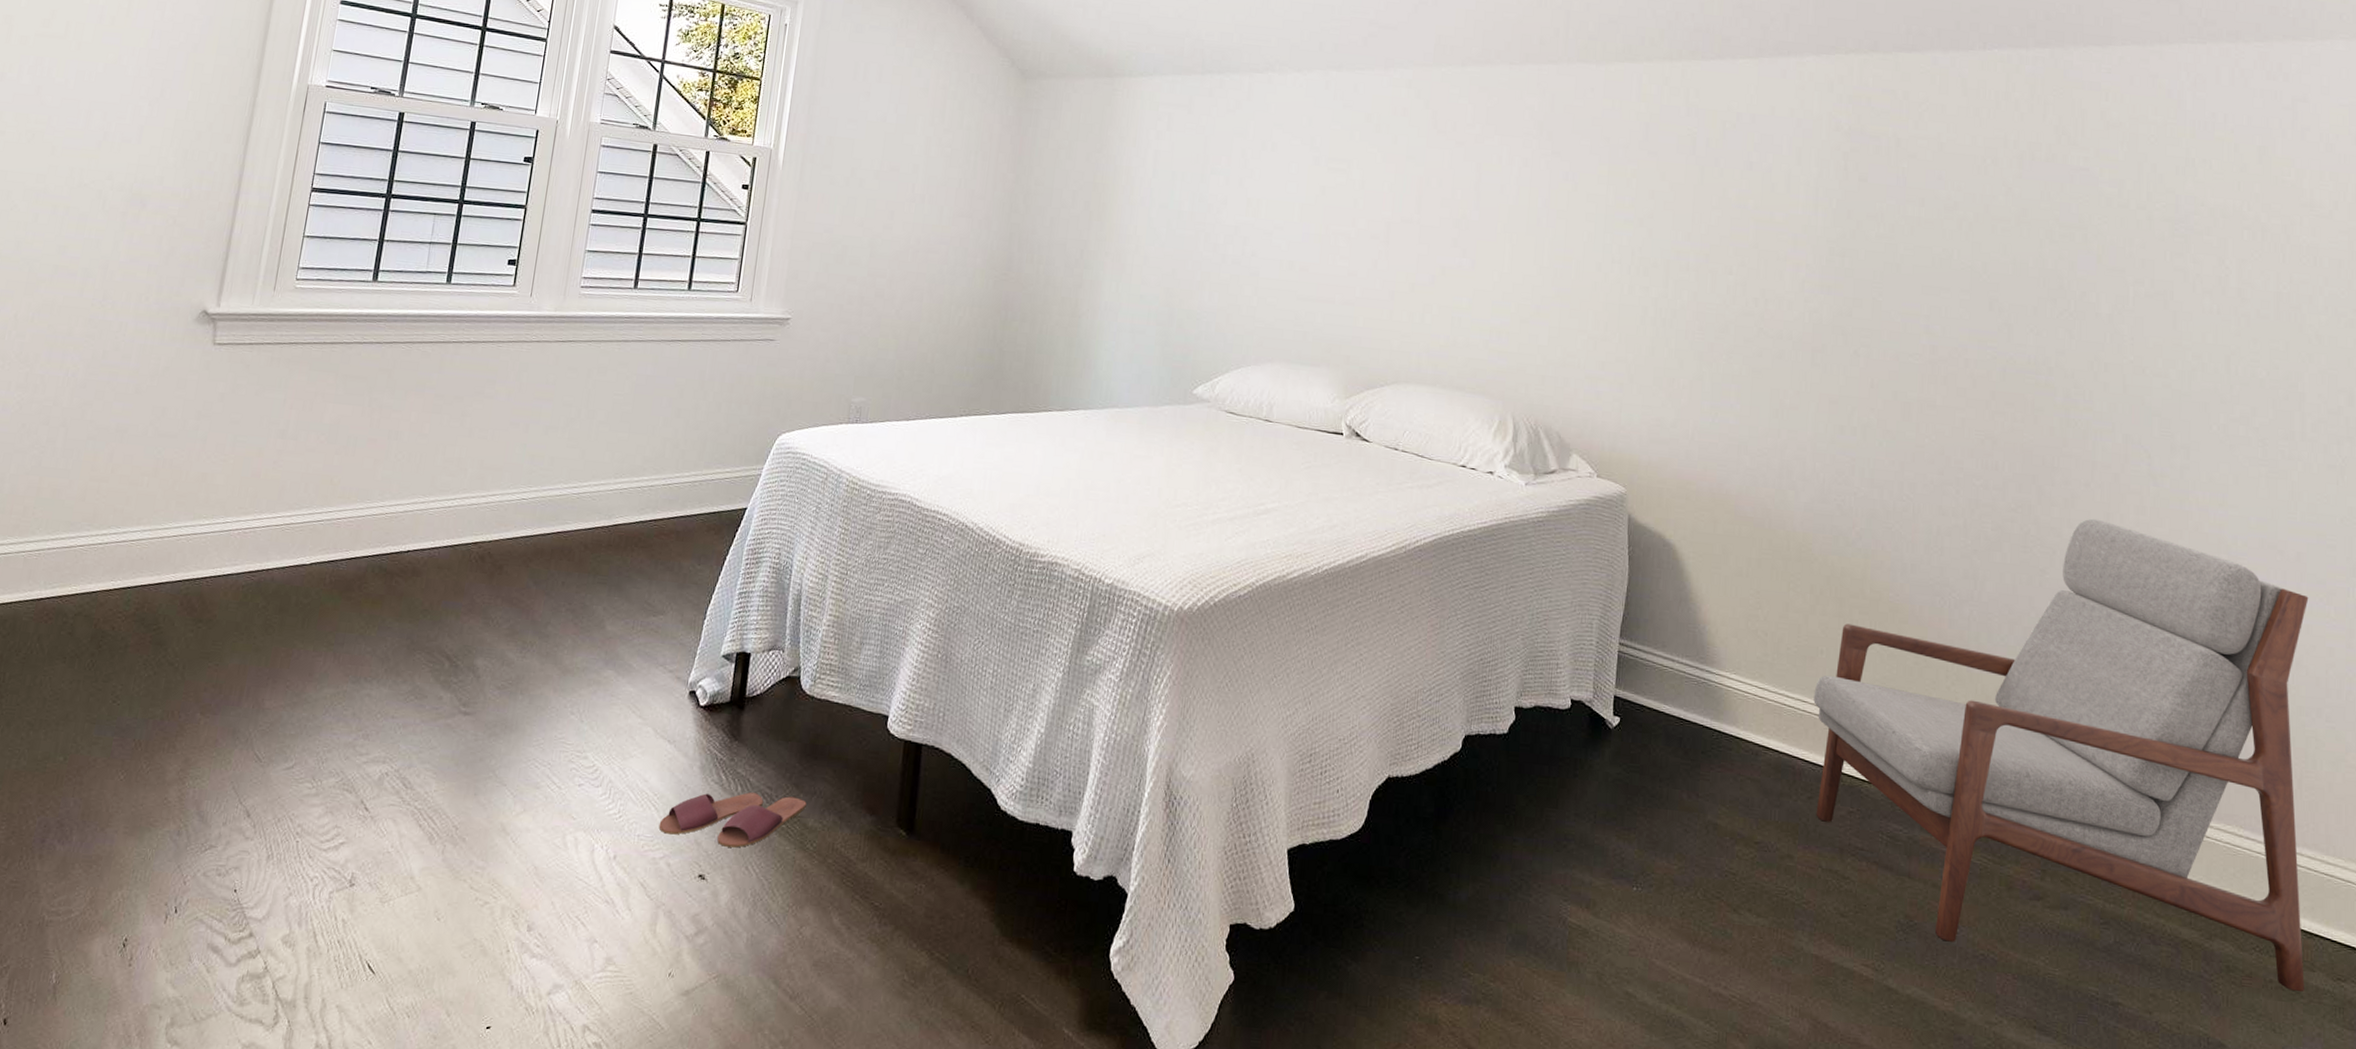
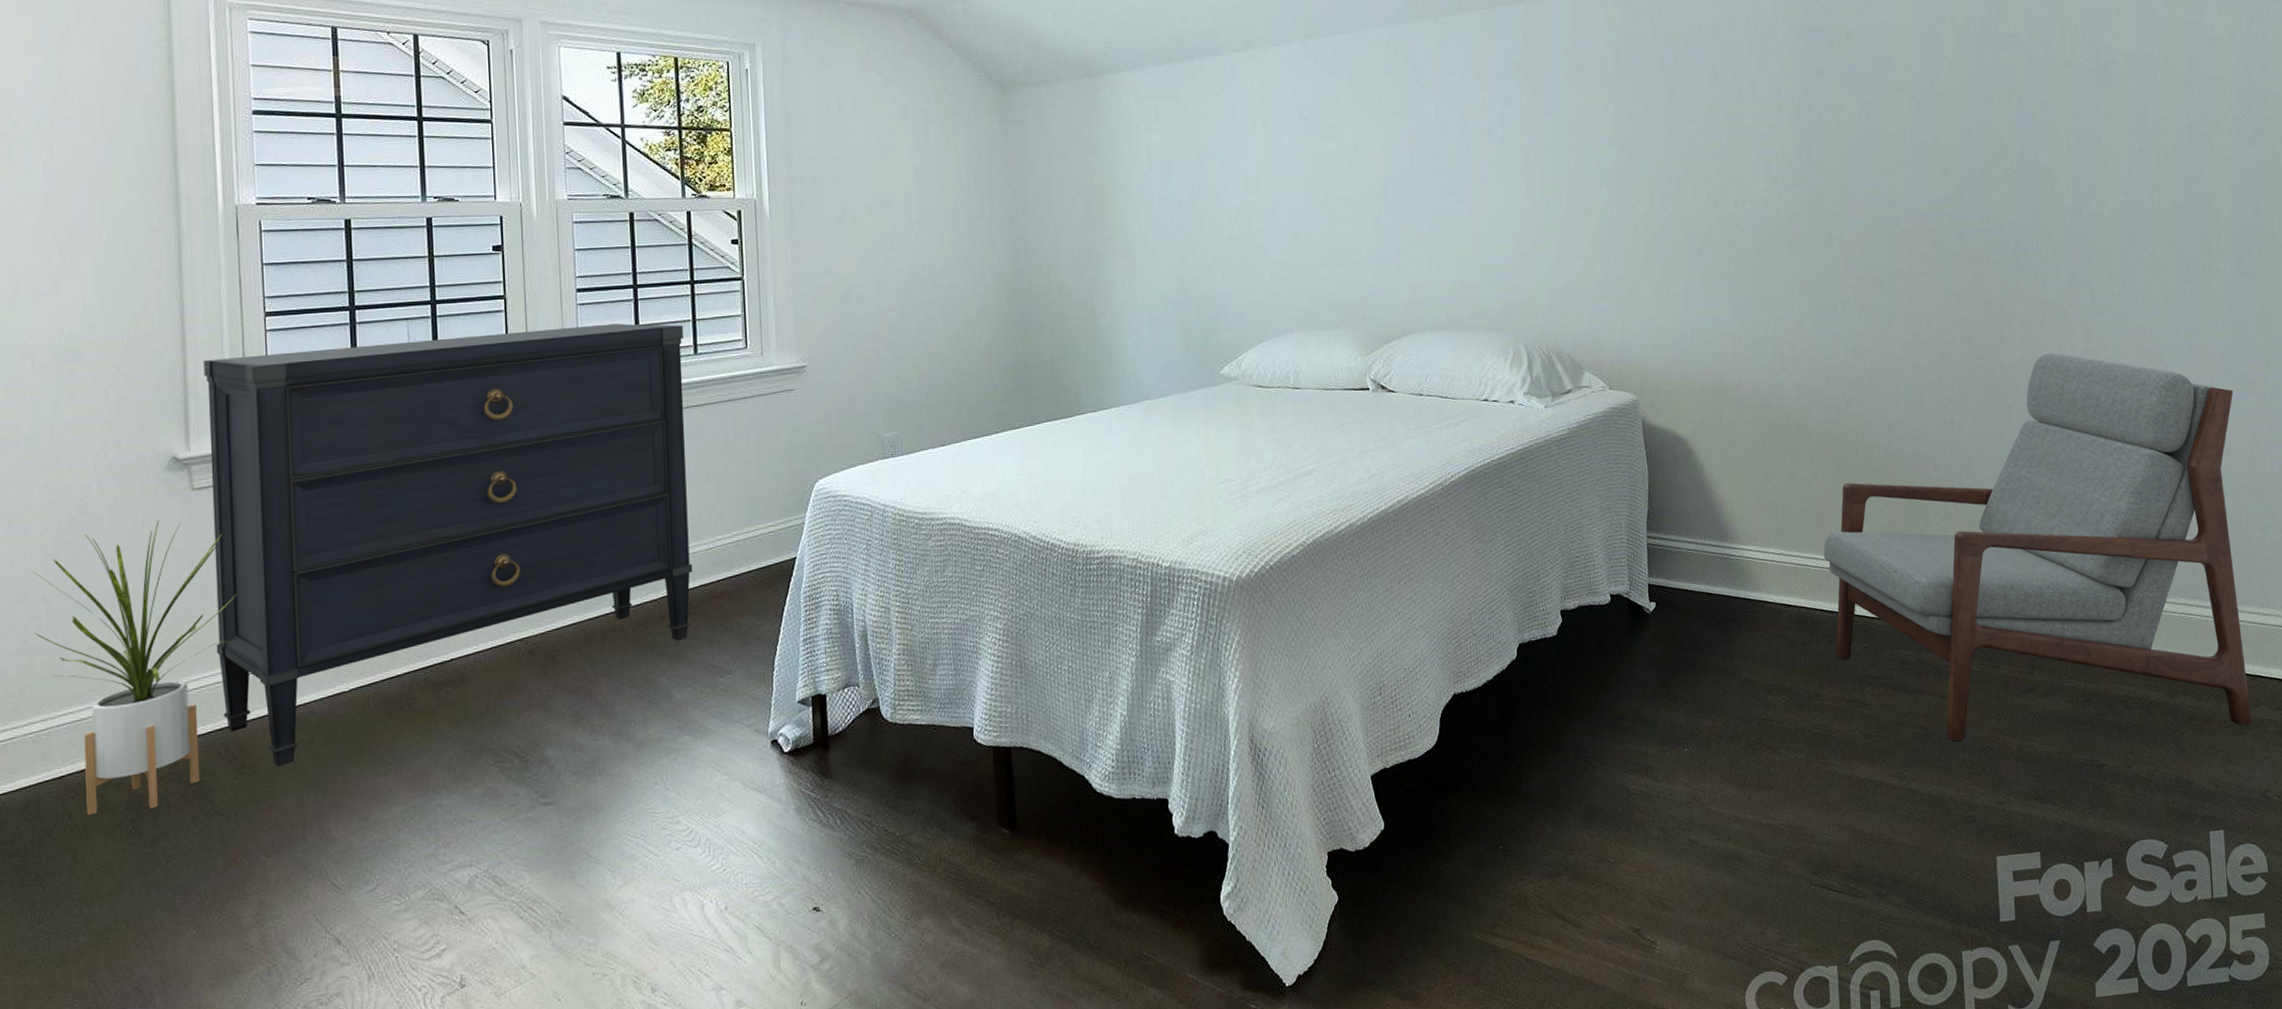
house plant: none [48,367,231,646] -> present [33,520,237,816]
dresser: none [193,224,682,627] -> present [203,323,693,766]
slippers: present [658,792,807,848] -> none [764,819,907,878]

